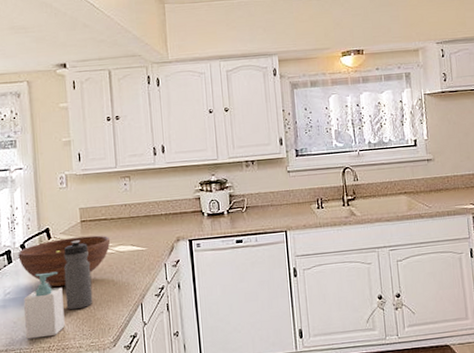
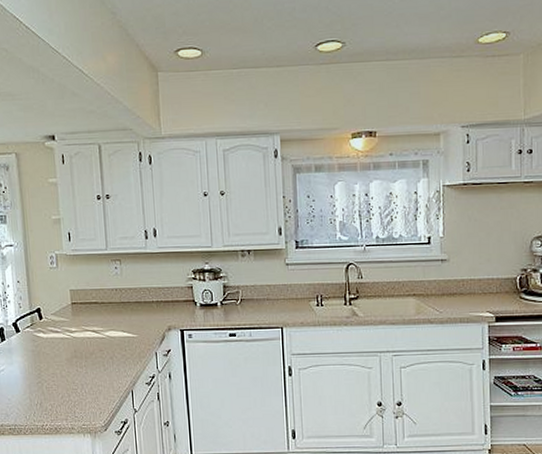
fruit bowl: present [18,235,111,287] -> none [11,319,101,367]
soap bottle: present [24,271,65,340] -> none [17,352,57,417]
water bottle: present [63,240,93,310] -> none [55,322,85,392]

